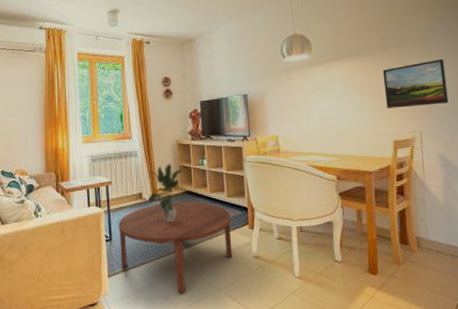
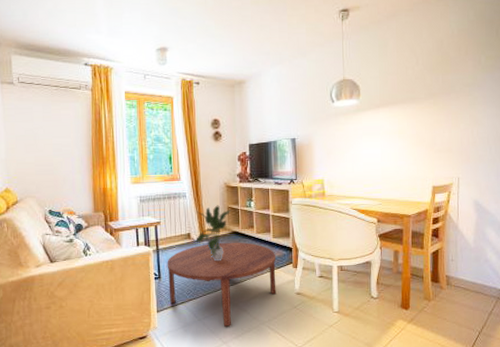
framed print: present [382,58,449,108] -> none [427,107,486,155]

